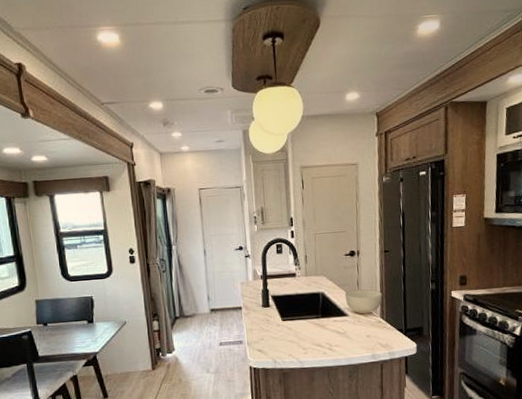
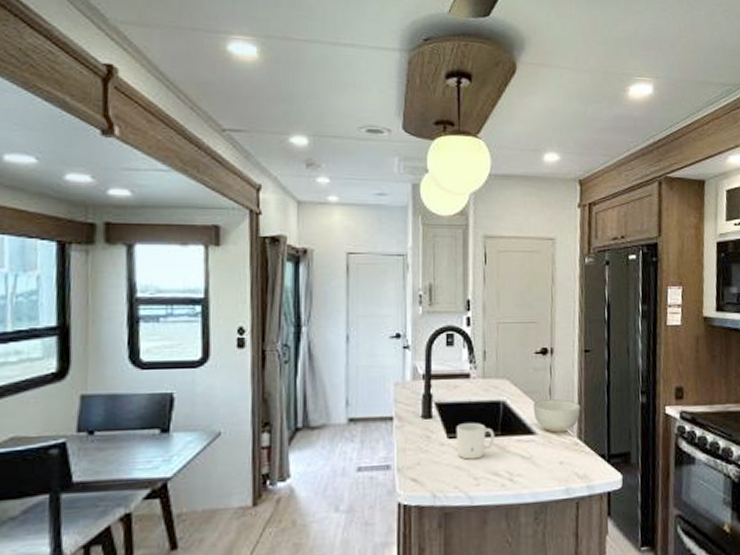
mug: none [287,308,317,336] -> present [456,422,495,460]

